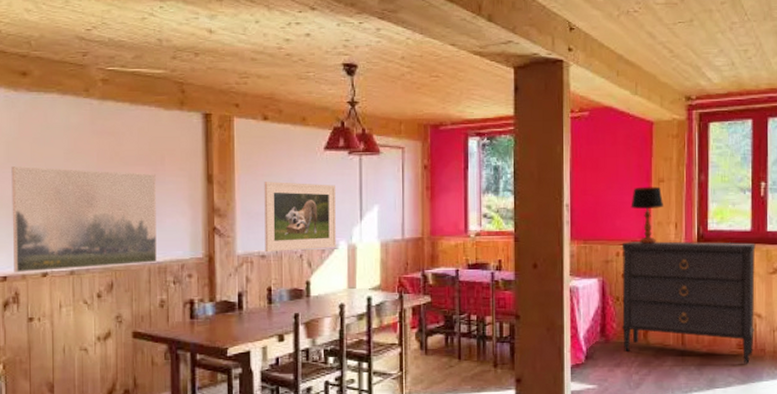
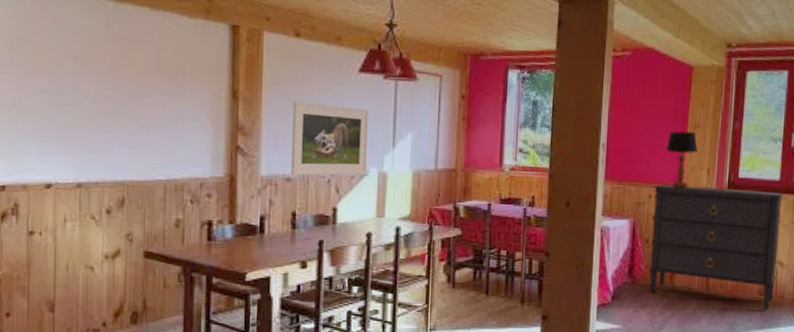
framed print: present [11,166,157,272] -> none [13,67,176,183]

